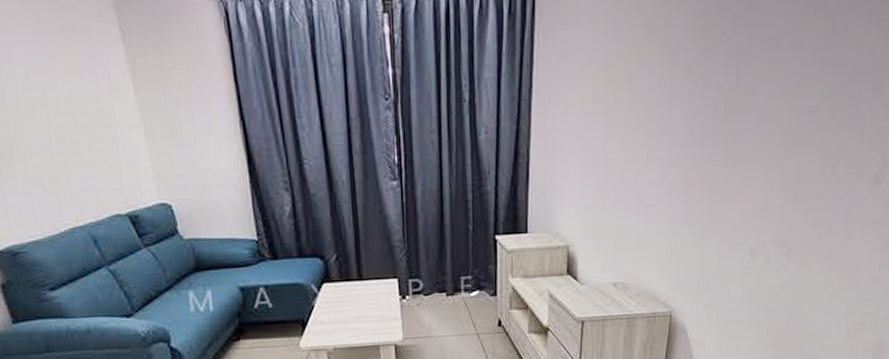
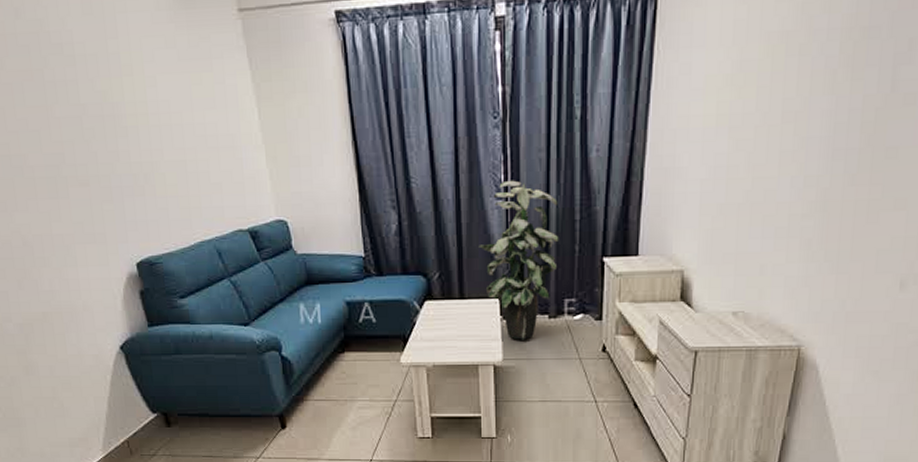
indoor plant: none [375,161,454,319] -> present [479,180,559,340]

